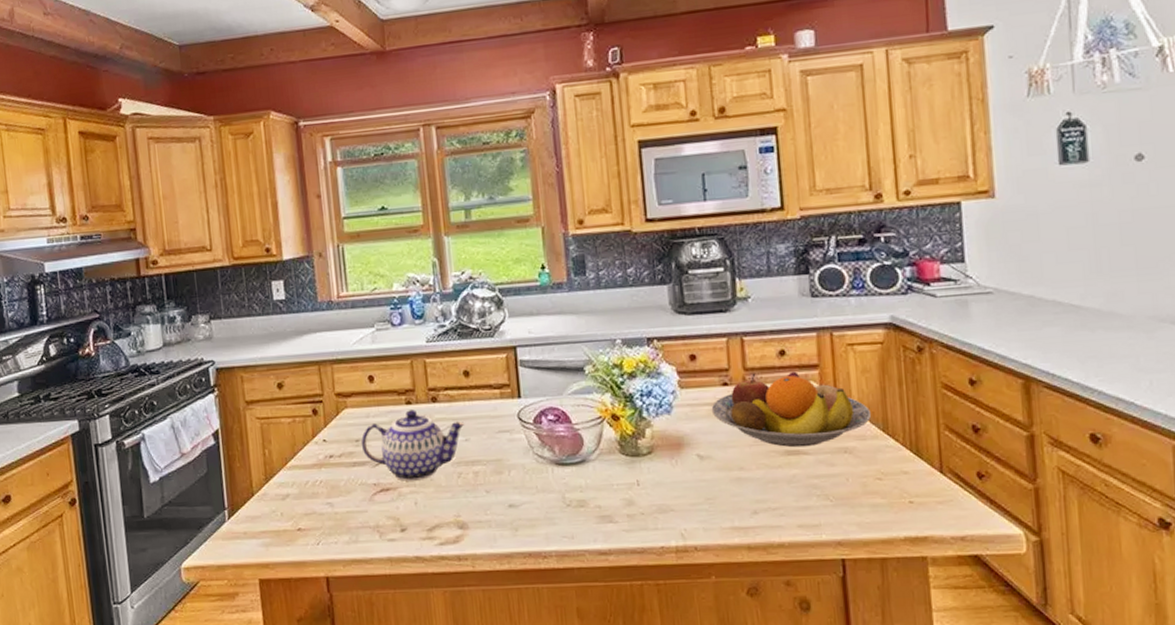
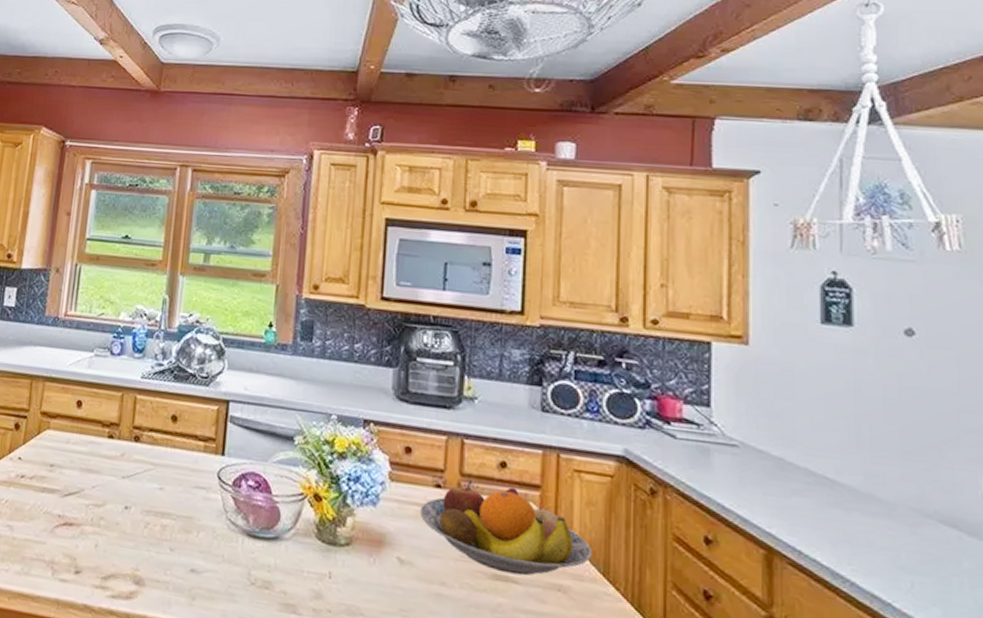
teapot: present [361,410,465,481] -> none [54,444,163,522]

